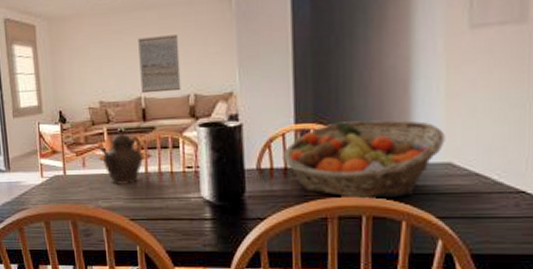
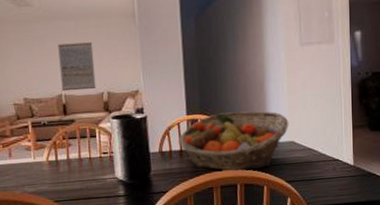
teapot: present [97,132,143,186] -> none [22,124,65,172]

